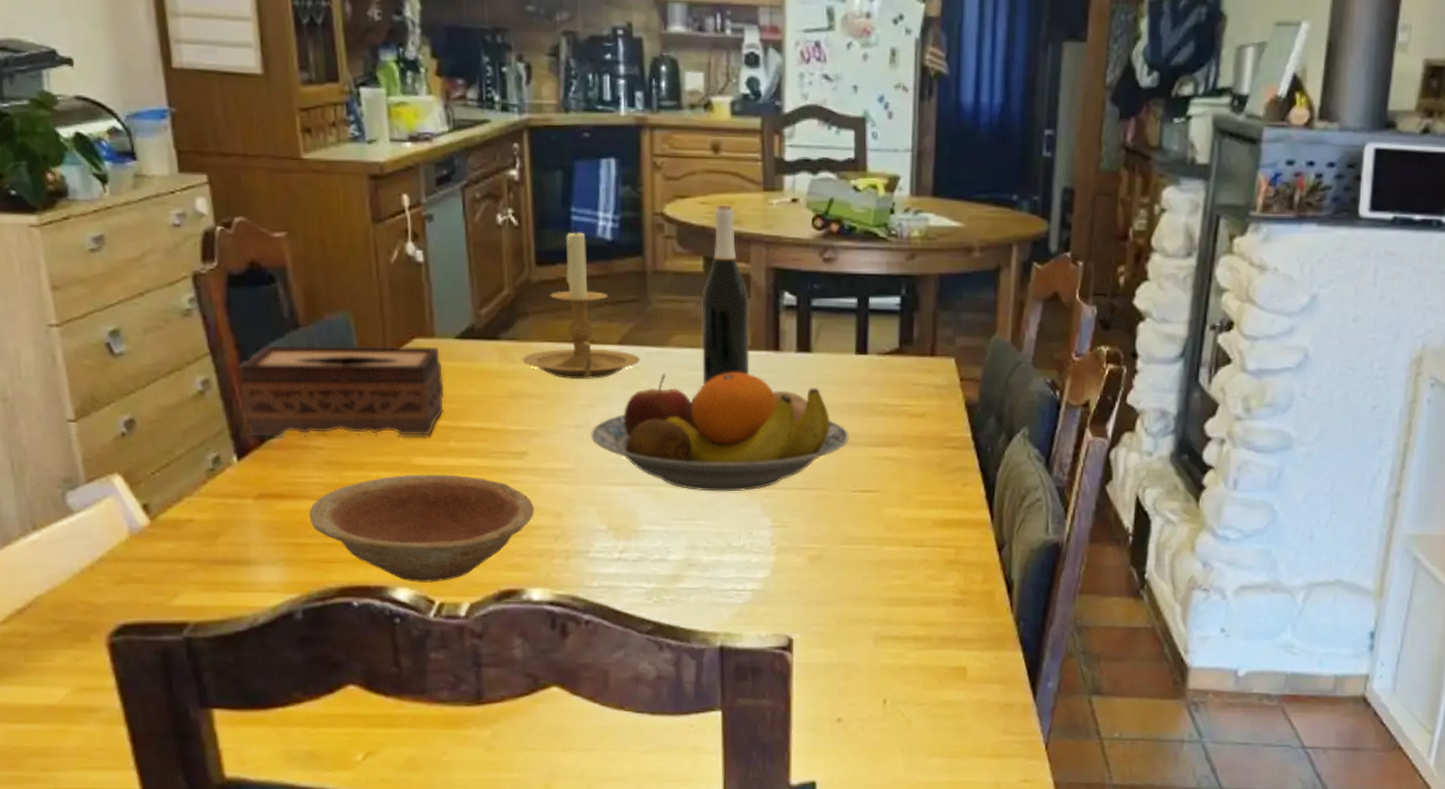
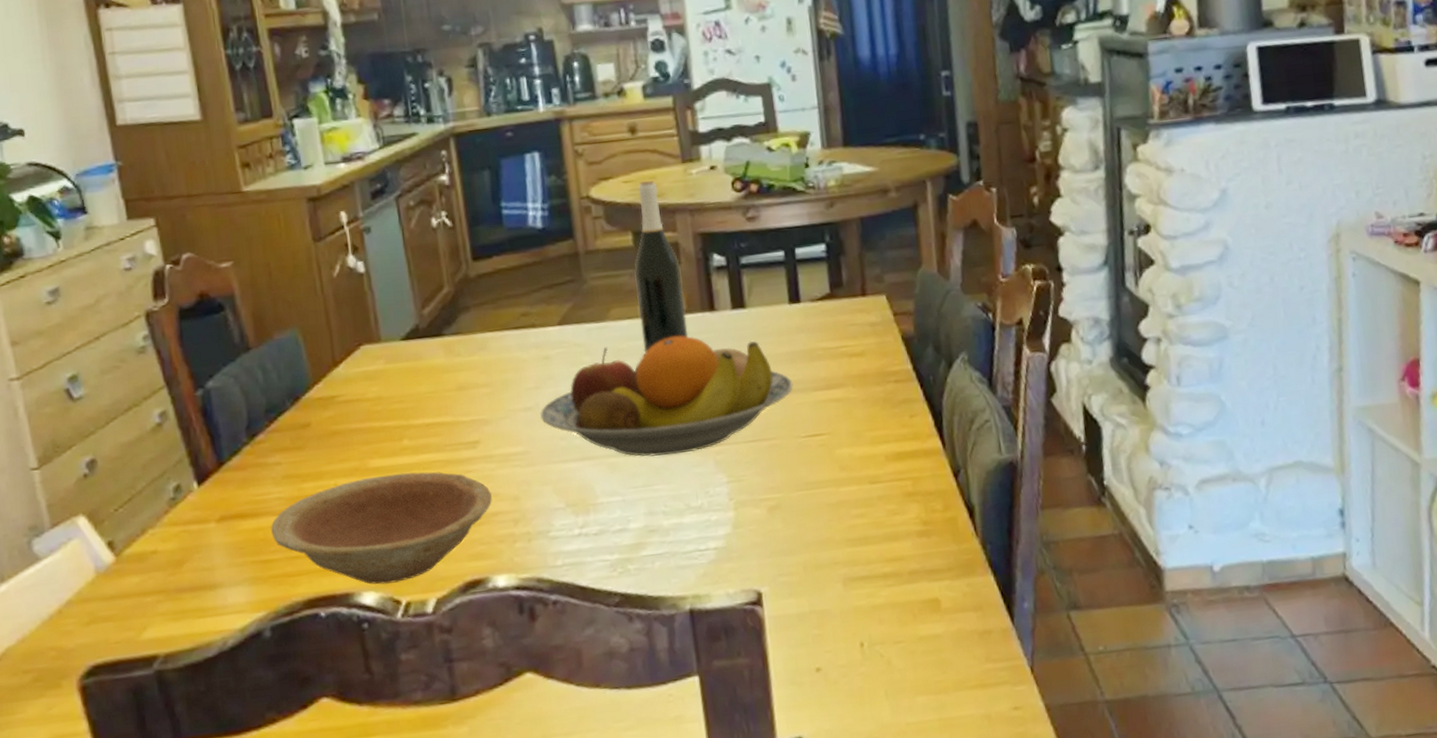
tissue box: present [240,345,445,437] -> none [196,351,396,461]
candle holder: present [522,227,640,380] -> none [467,220,581,365]

